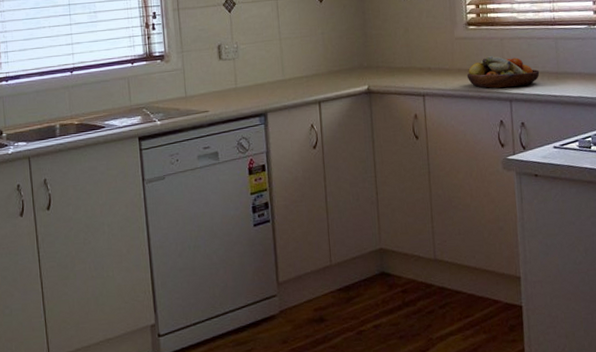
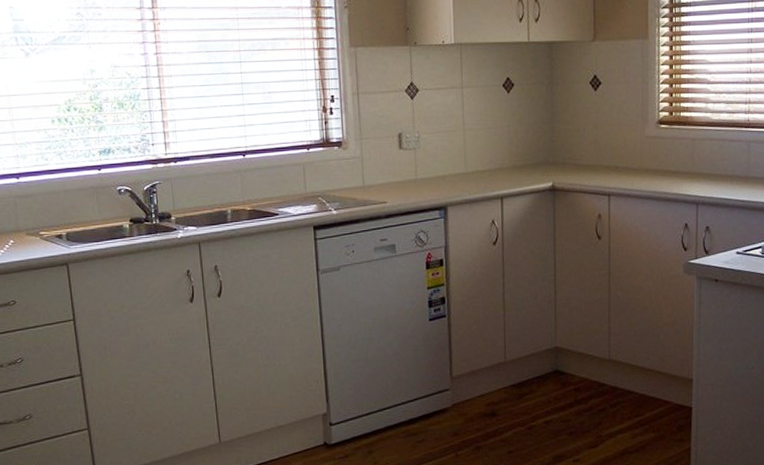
fruit bowl: present [466,56,540,89] -> none [654,157,729,191]

